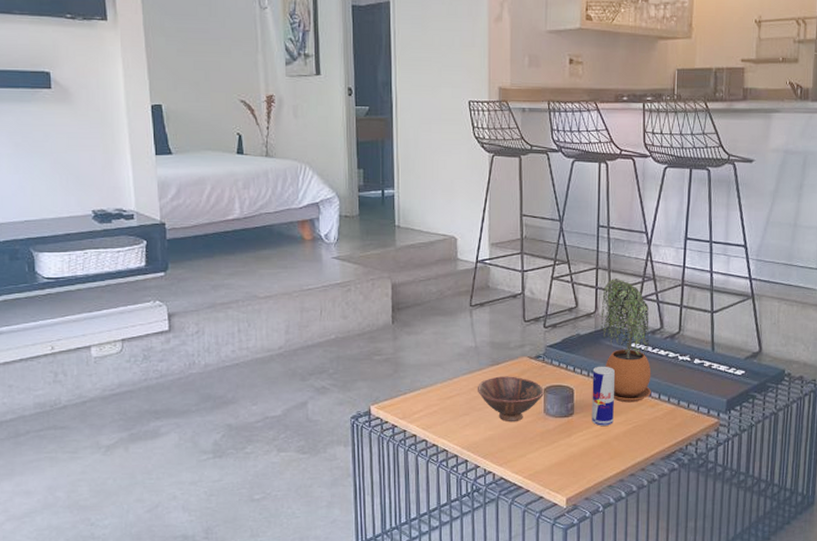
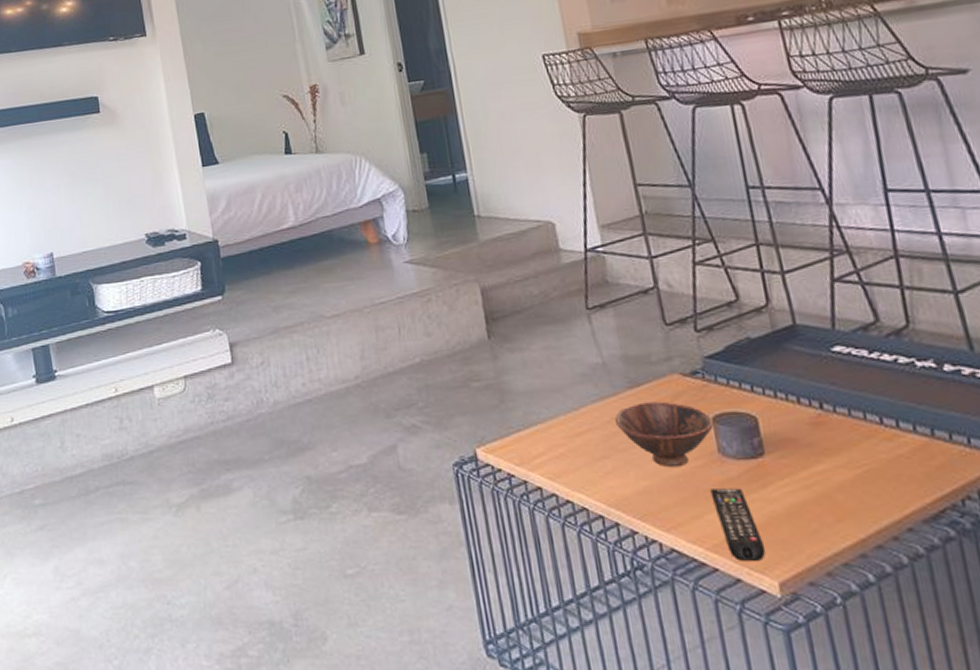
remote control: none [534,437,561,486] -> present [710,488,765,562]
beverage can: present [591,366,615,427] -> none [780,381,830,472]
potted plant: present [599,279,651,403] -> none [773,256,882,435]

